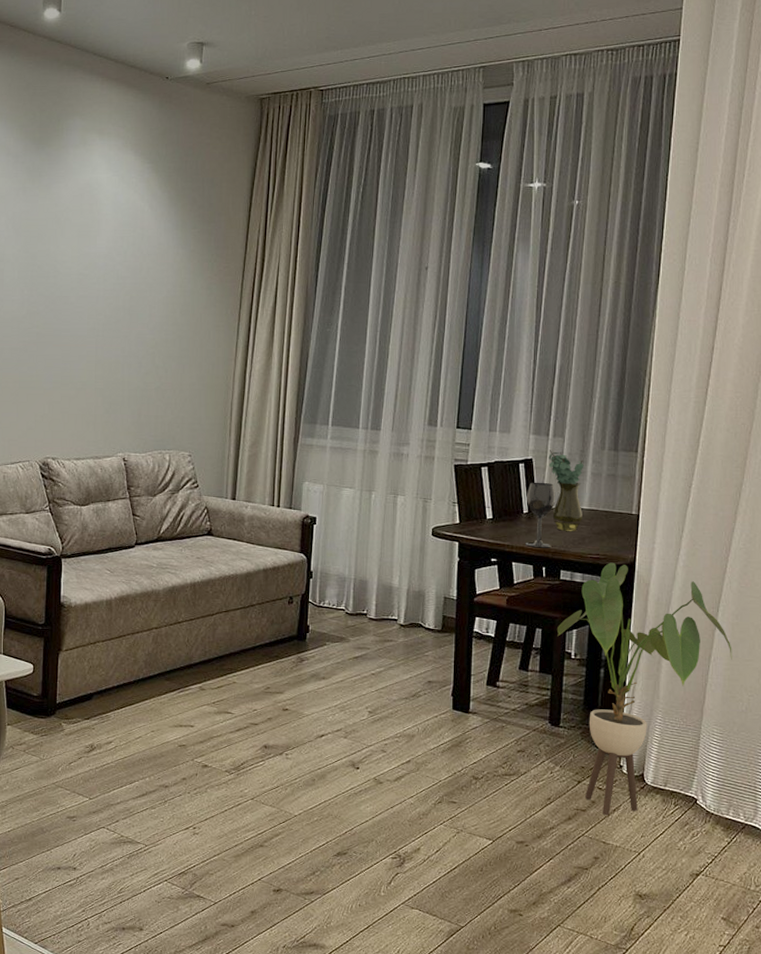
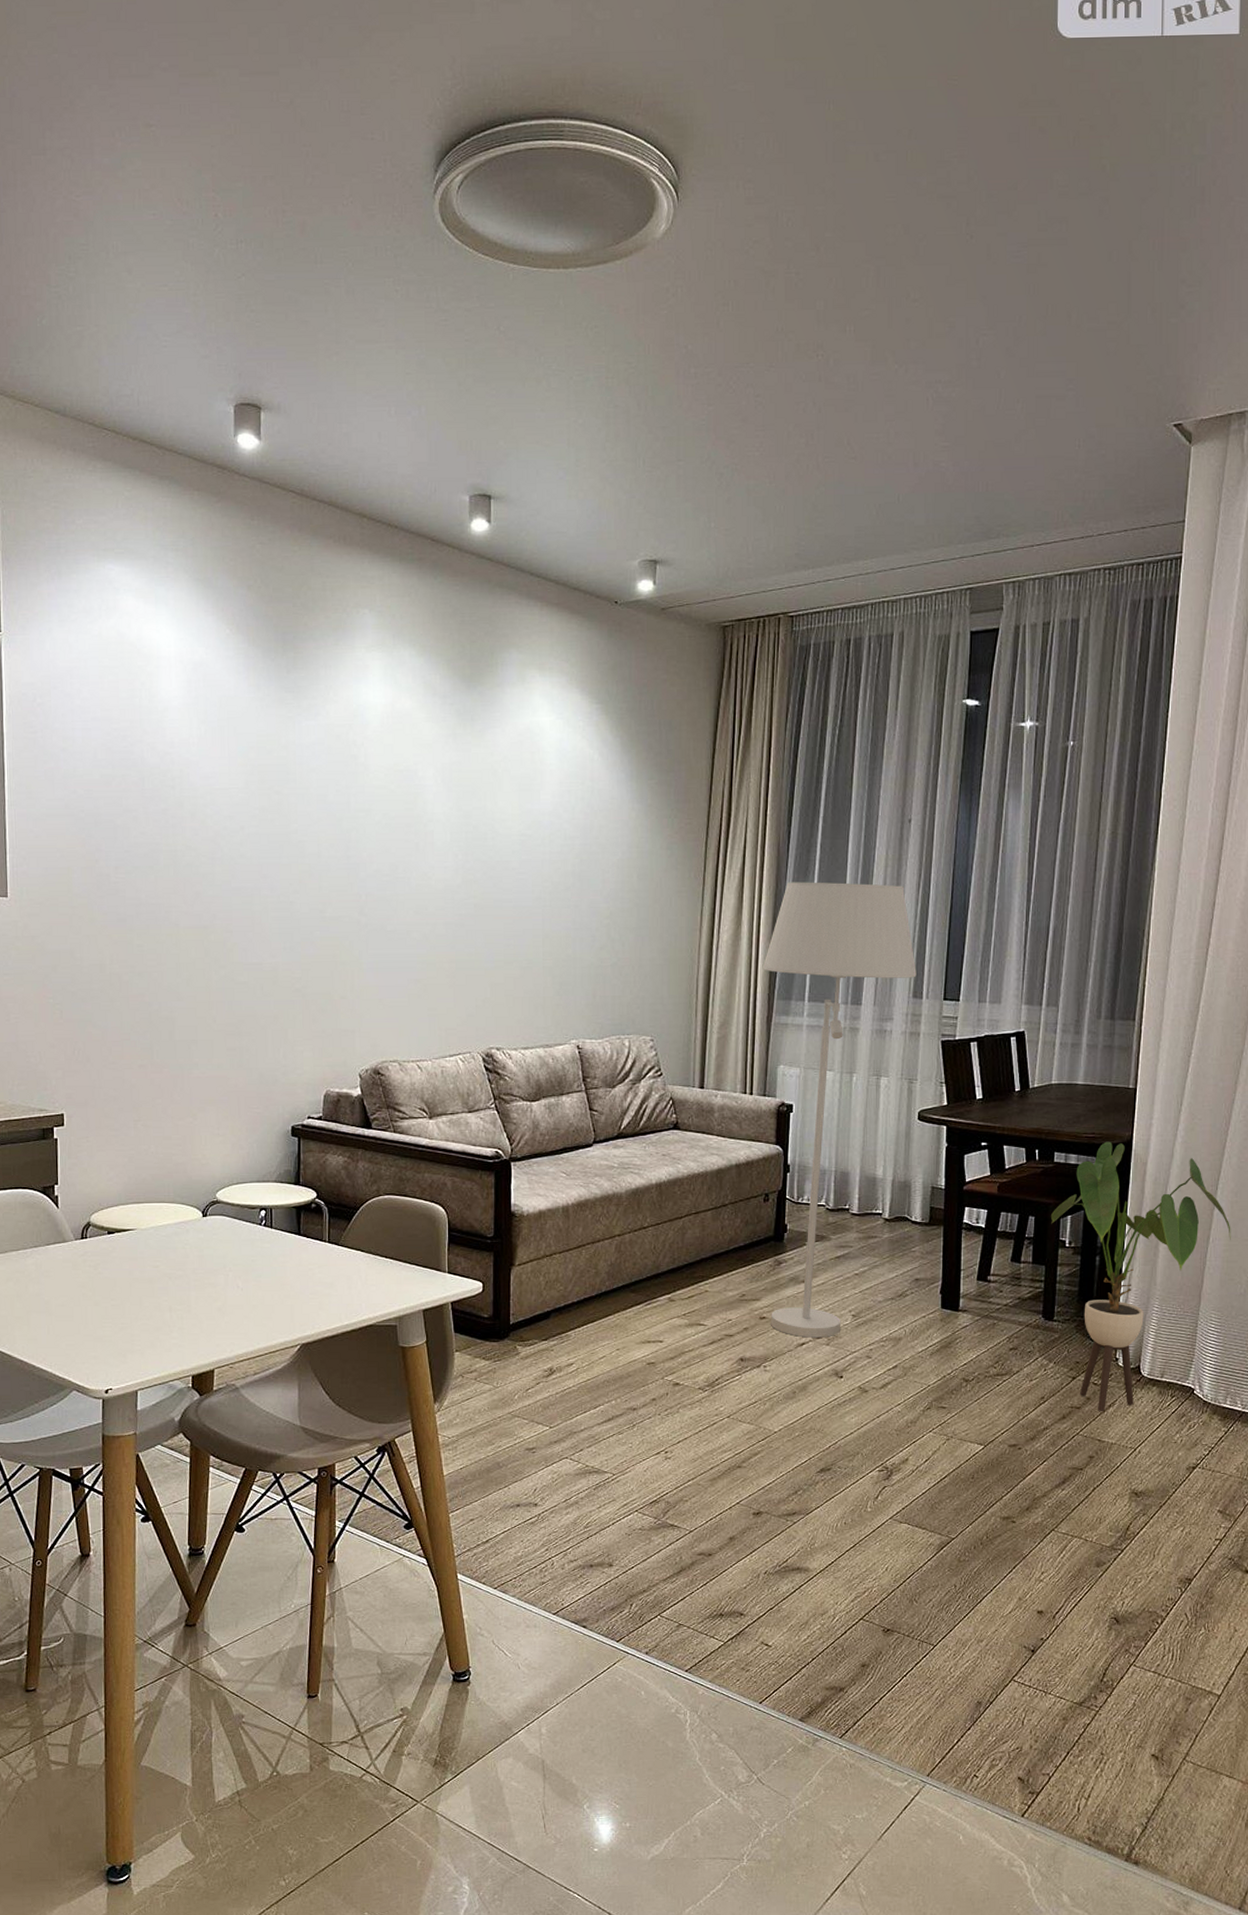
floor lamp: none [291,320,432,731] -> present [763,882,917,1338]
wine glass: present [525,482,556,548] -> none [1017,1056,1050,1129]
vase: present [548,449,584,531] -> none [1041,1020,1079,1109]

